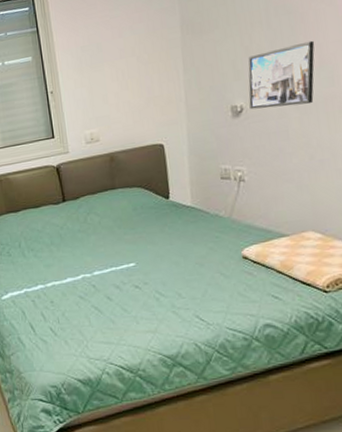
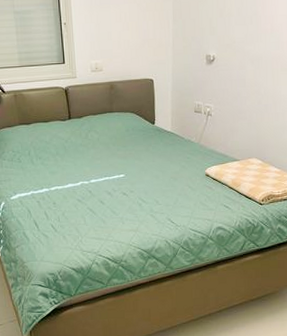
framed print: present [248,40,315,110] -> none [219,12,269,61]

